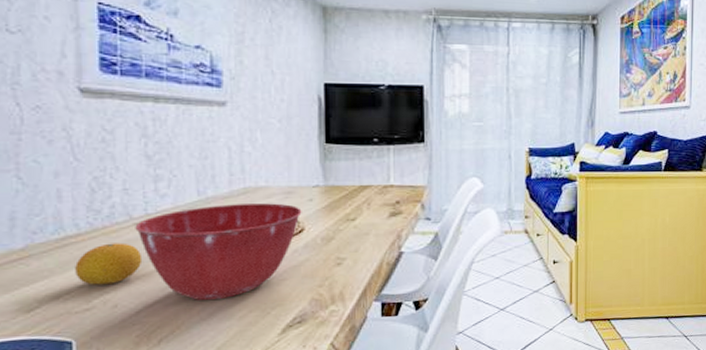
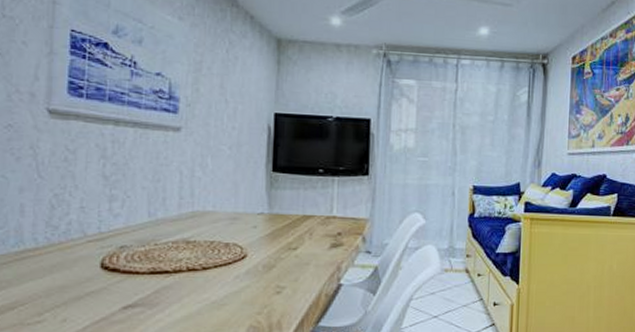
fruit: present [75,242,143,285] -> none [31,258,93,299]
mixing bowl: present [135,203,302,301] -> none [88,227,246,321]

